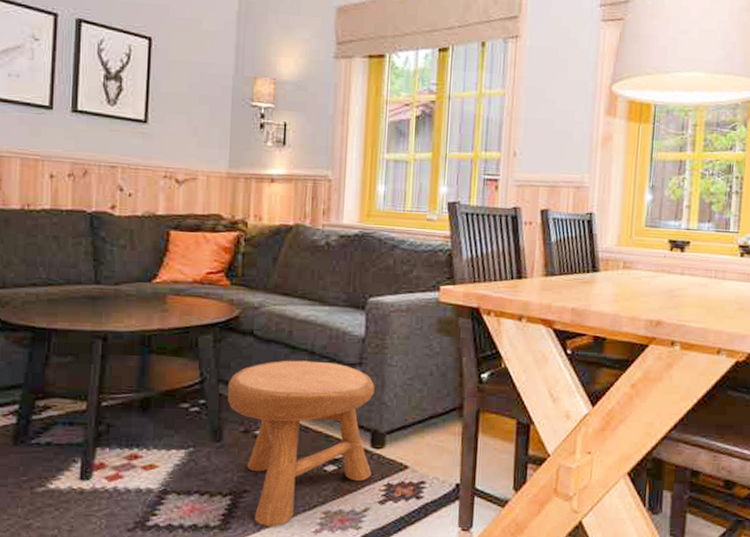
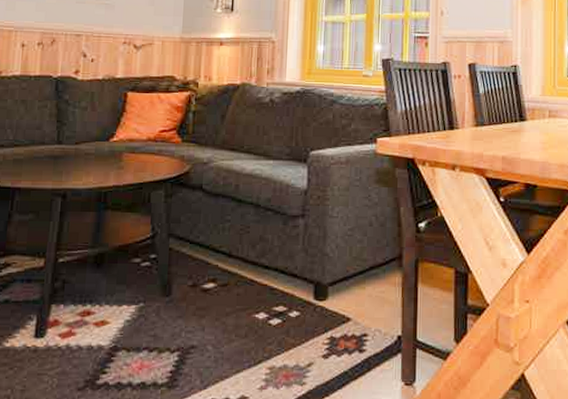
stool: present [227,360,375,526] -> none [177,213,317,383]

